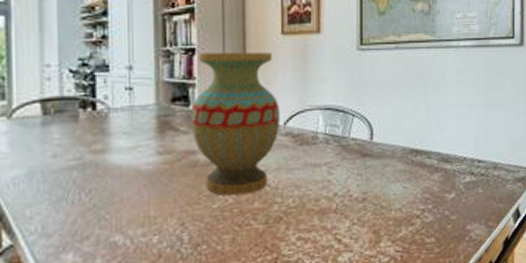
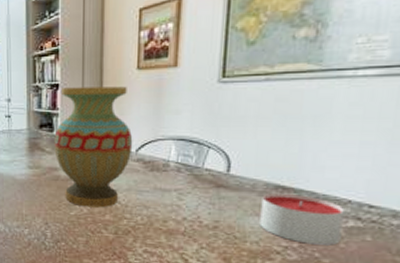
candle: none [401,156,462,204] -> present [259,193,345,245]

